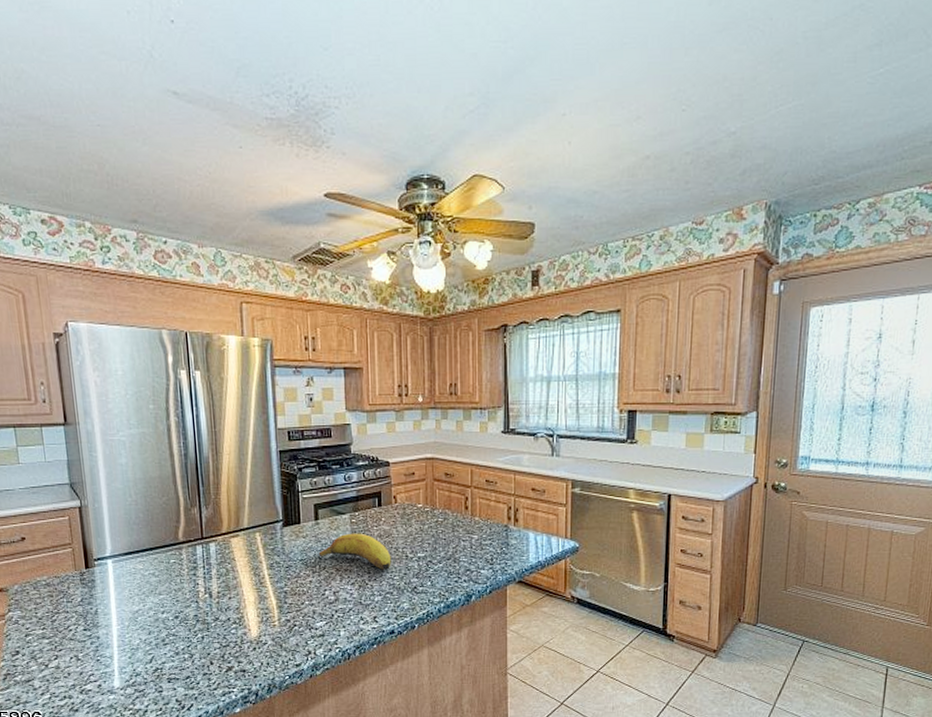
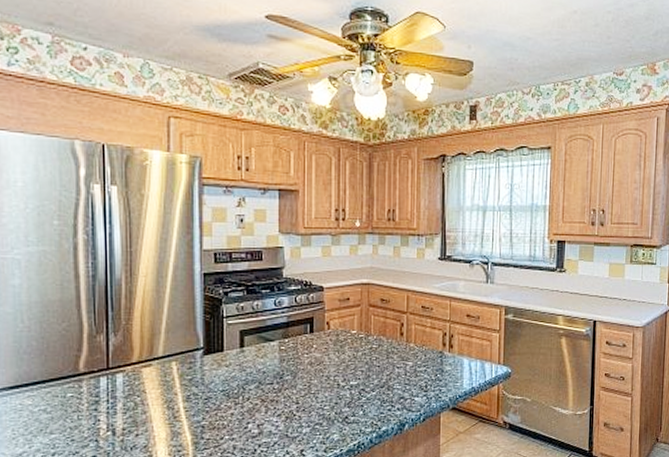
fruit: present [318,533,392,570] -> none [242,361,322,400]

